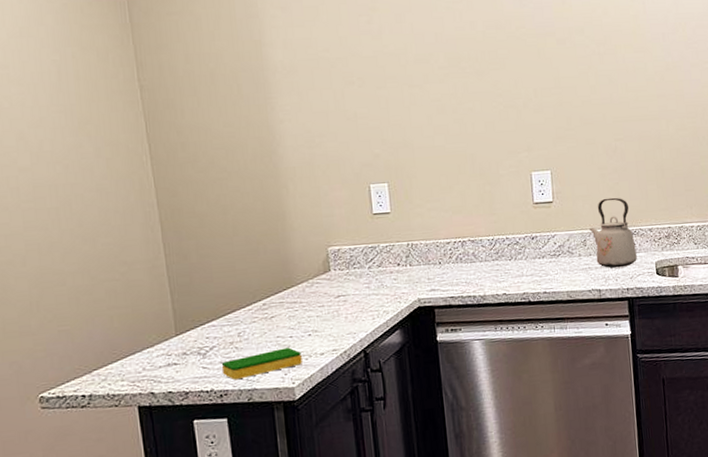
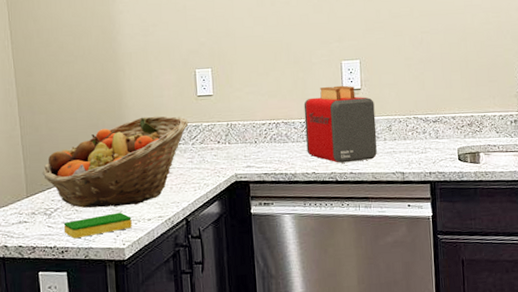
fruit basket: none [193,237,364,345] -> present [42,116,189,208]
toaster: none [491,198,572,283] -> present [303,85,377,163]
kettle: present [589,197,637,268] -> none [395,86,440,153]

